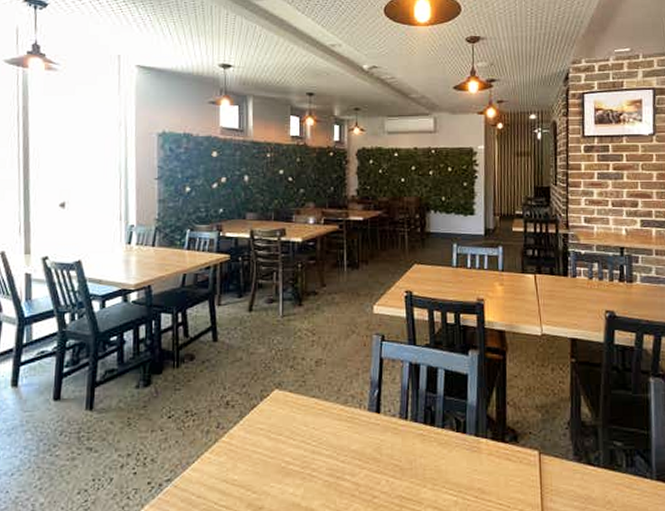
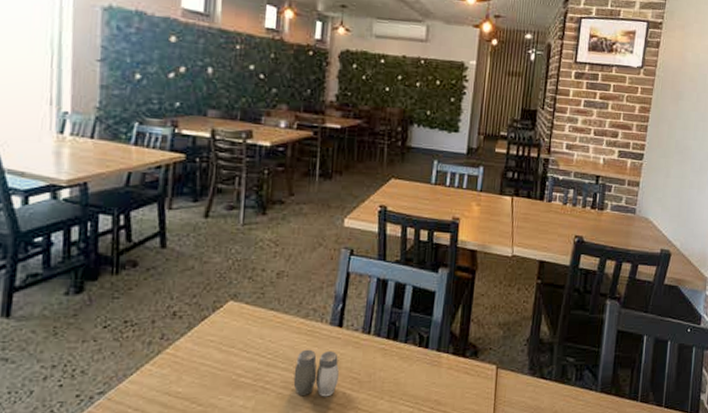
salt and pepper shaker: none [338,436,380,485] -> present [293,349,339,397]

